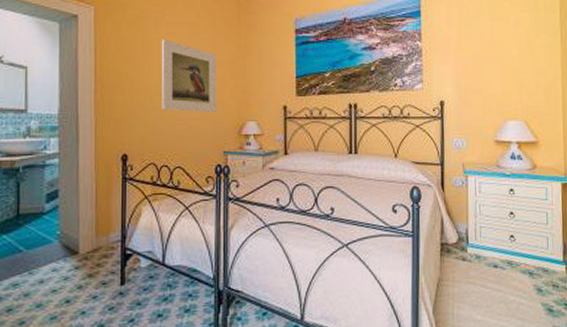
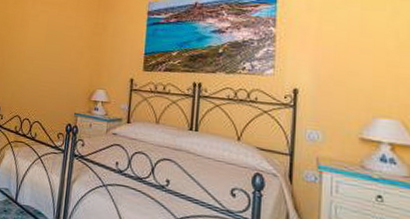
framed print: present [161,39,216,112] -> none [30,16,78,78]

